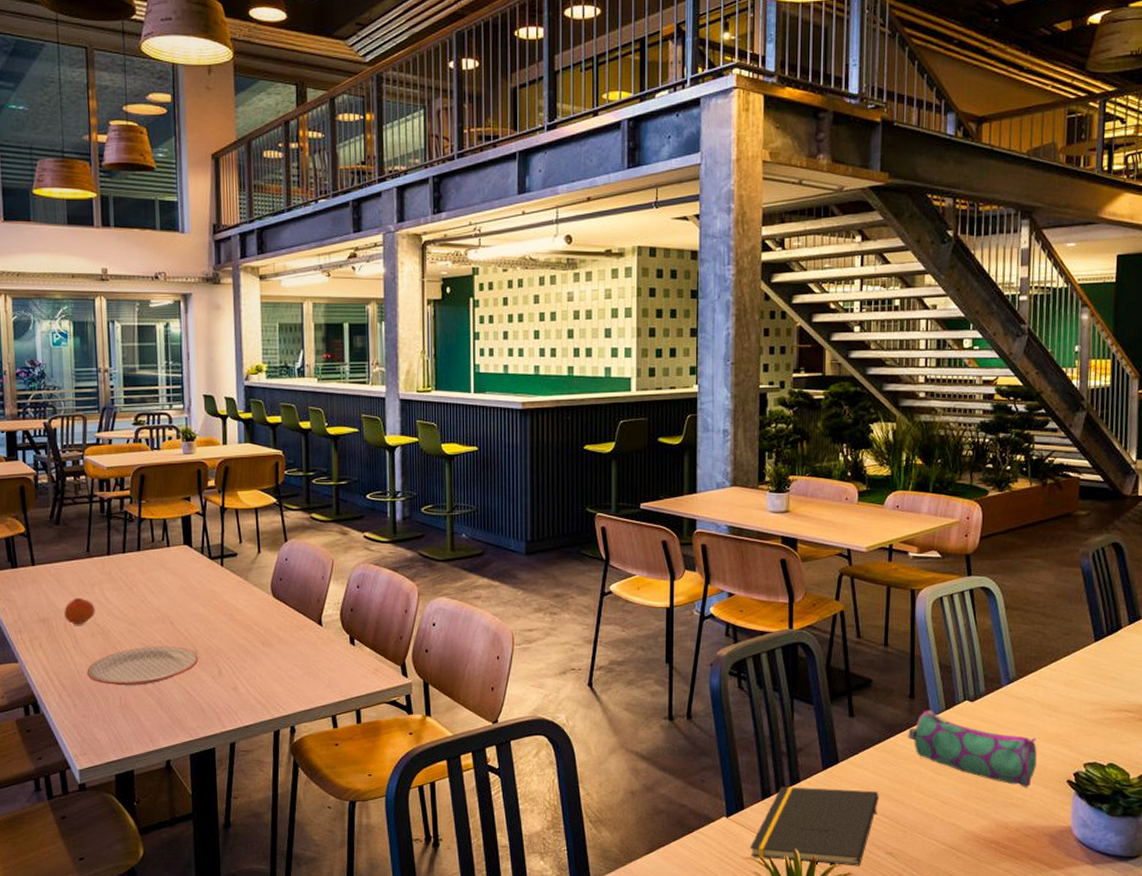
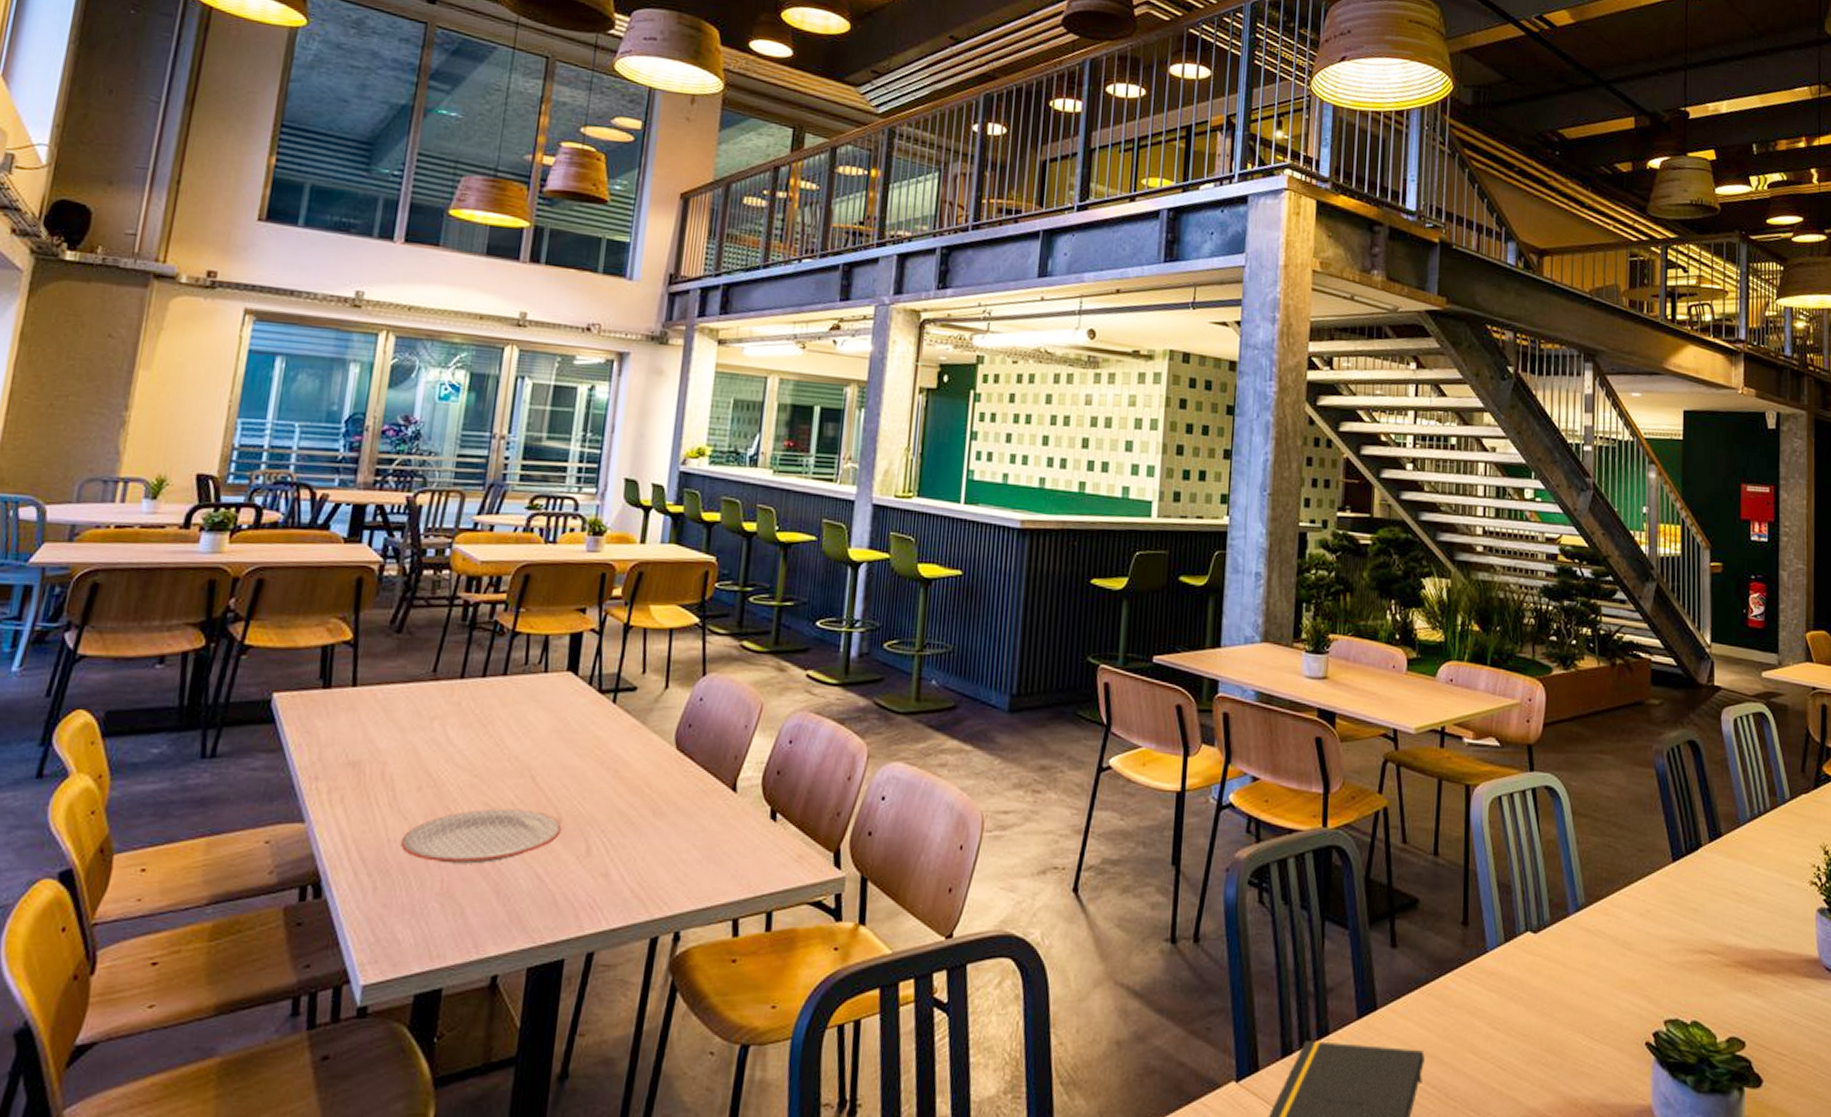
fruit: present [64,597,95,625] -> none [384,734,430,774]
pencil case: present [908,710,1037,788] -> none [1460,942,1610,1051]

